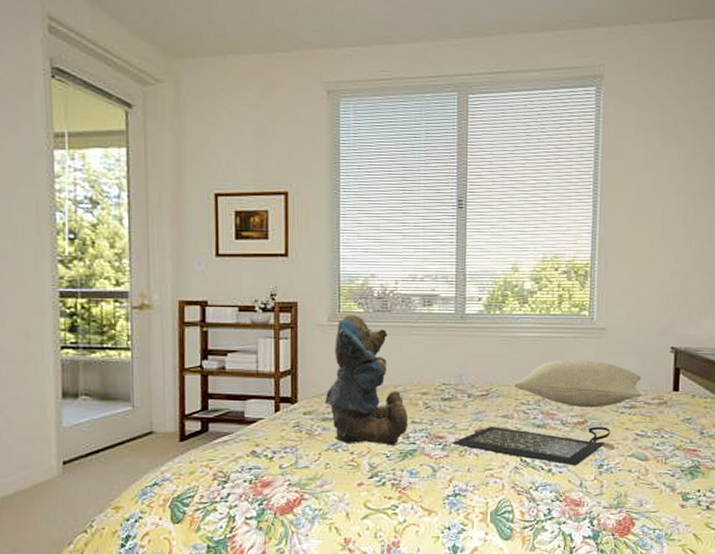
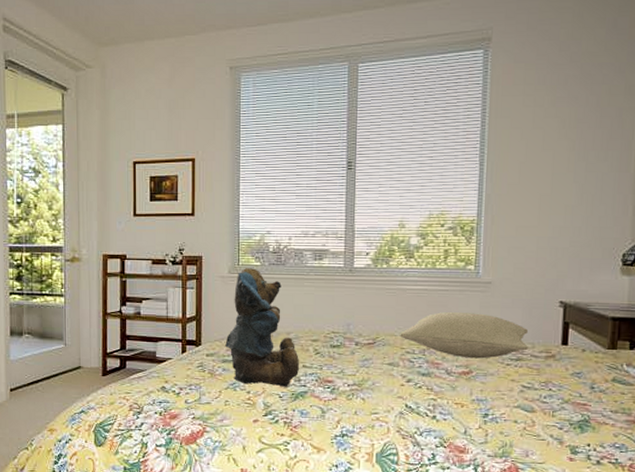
clutch bag: present [452,426,616,466] -> none [340,373,501,414]

